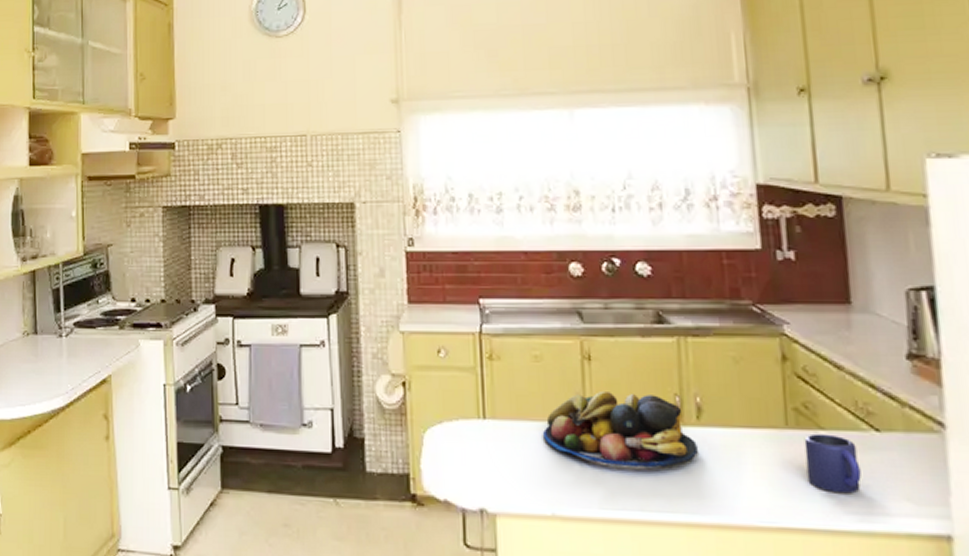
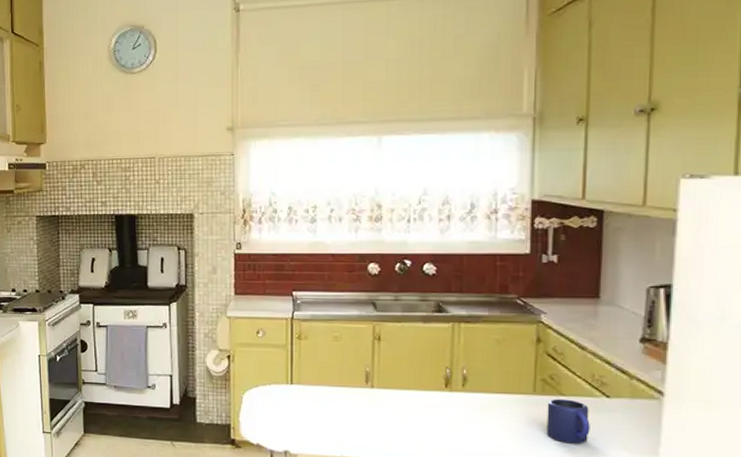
fruit bowl: present [543,390,698,468] -> none [338,364,460,423]

